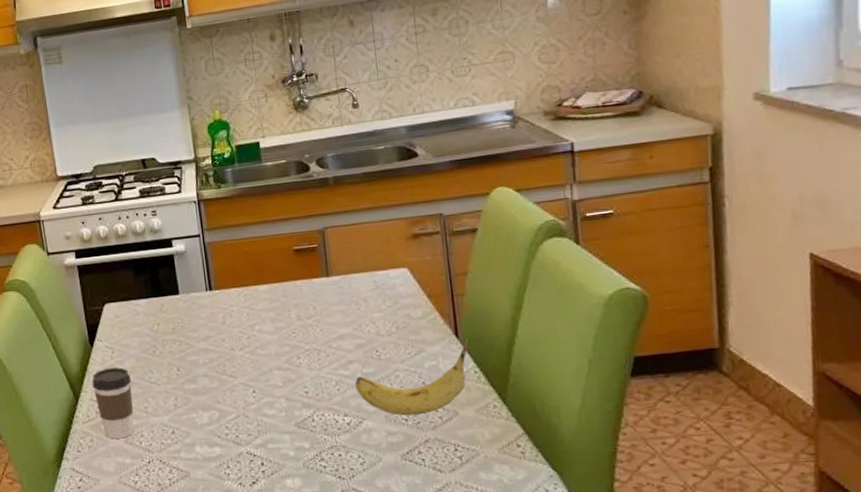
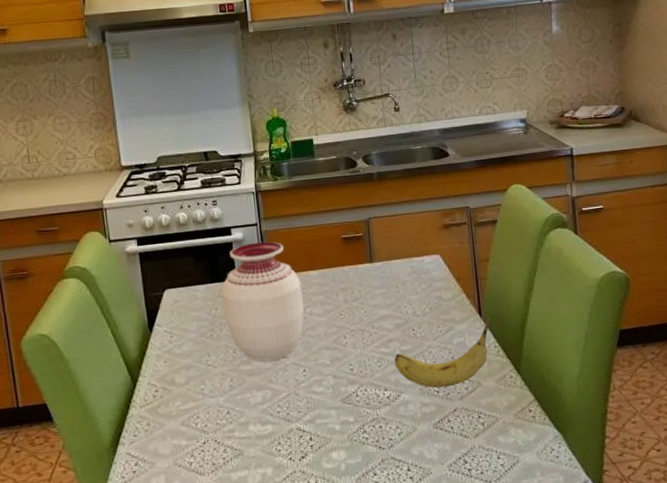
coffee cup: present [92,367,134,439] -> none [150,351,191,422]
vase: none [163,253,253,381] -> present [222,241,305,362]

